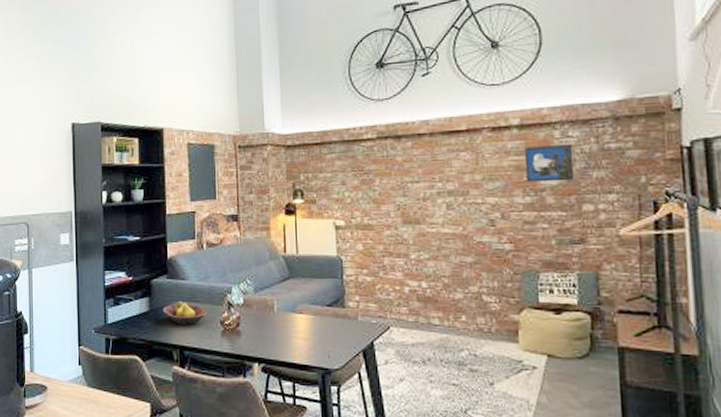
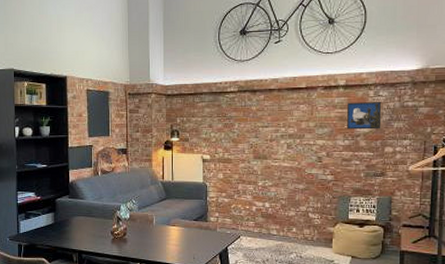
fruit bowl: present [162,300,207,326] -> none [65,215,101,235]

